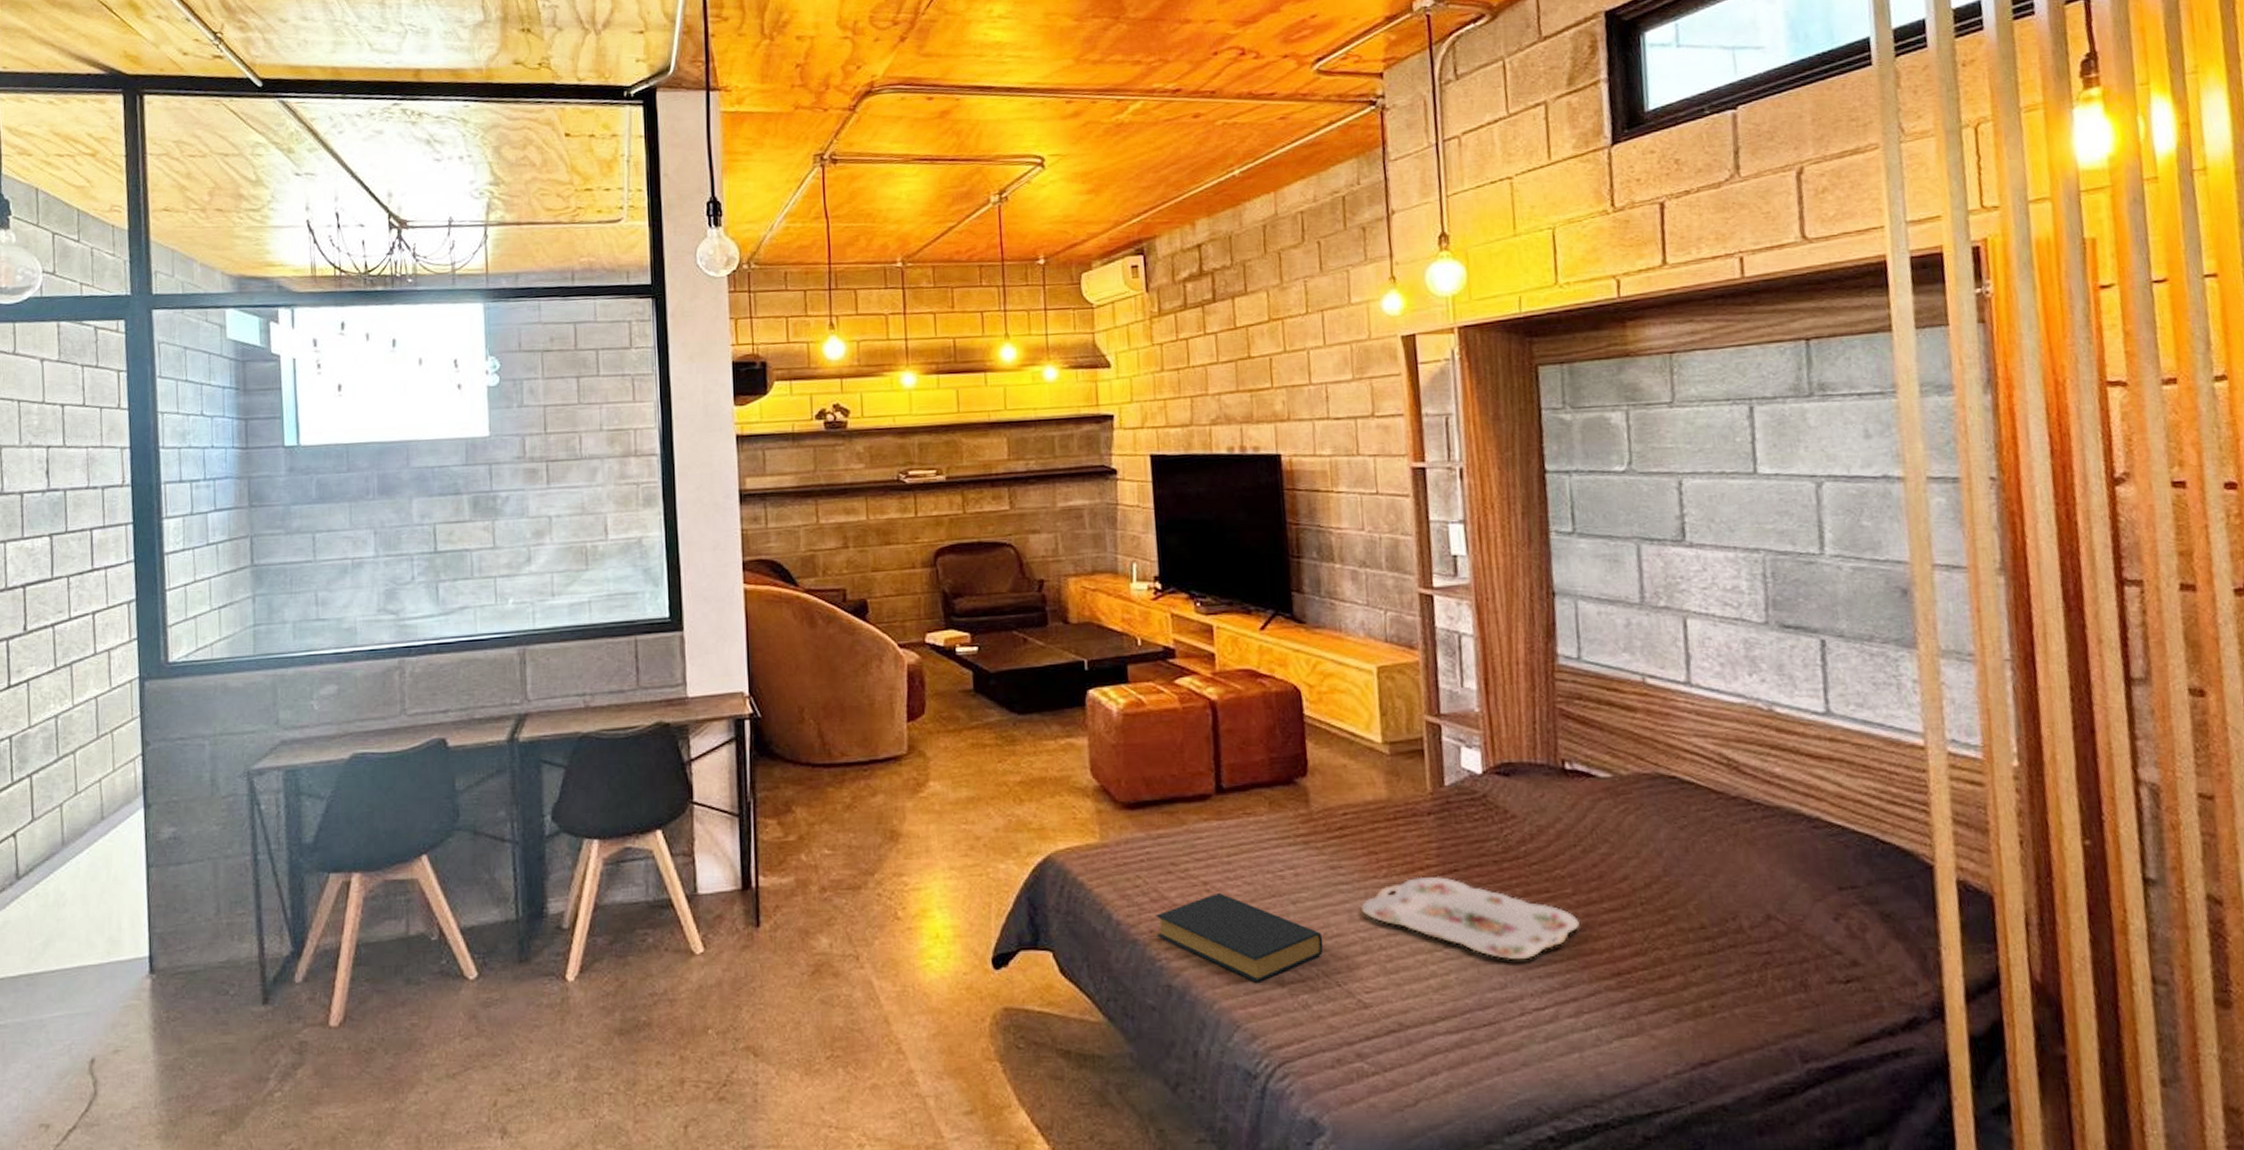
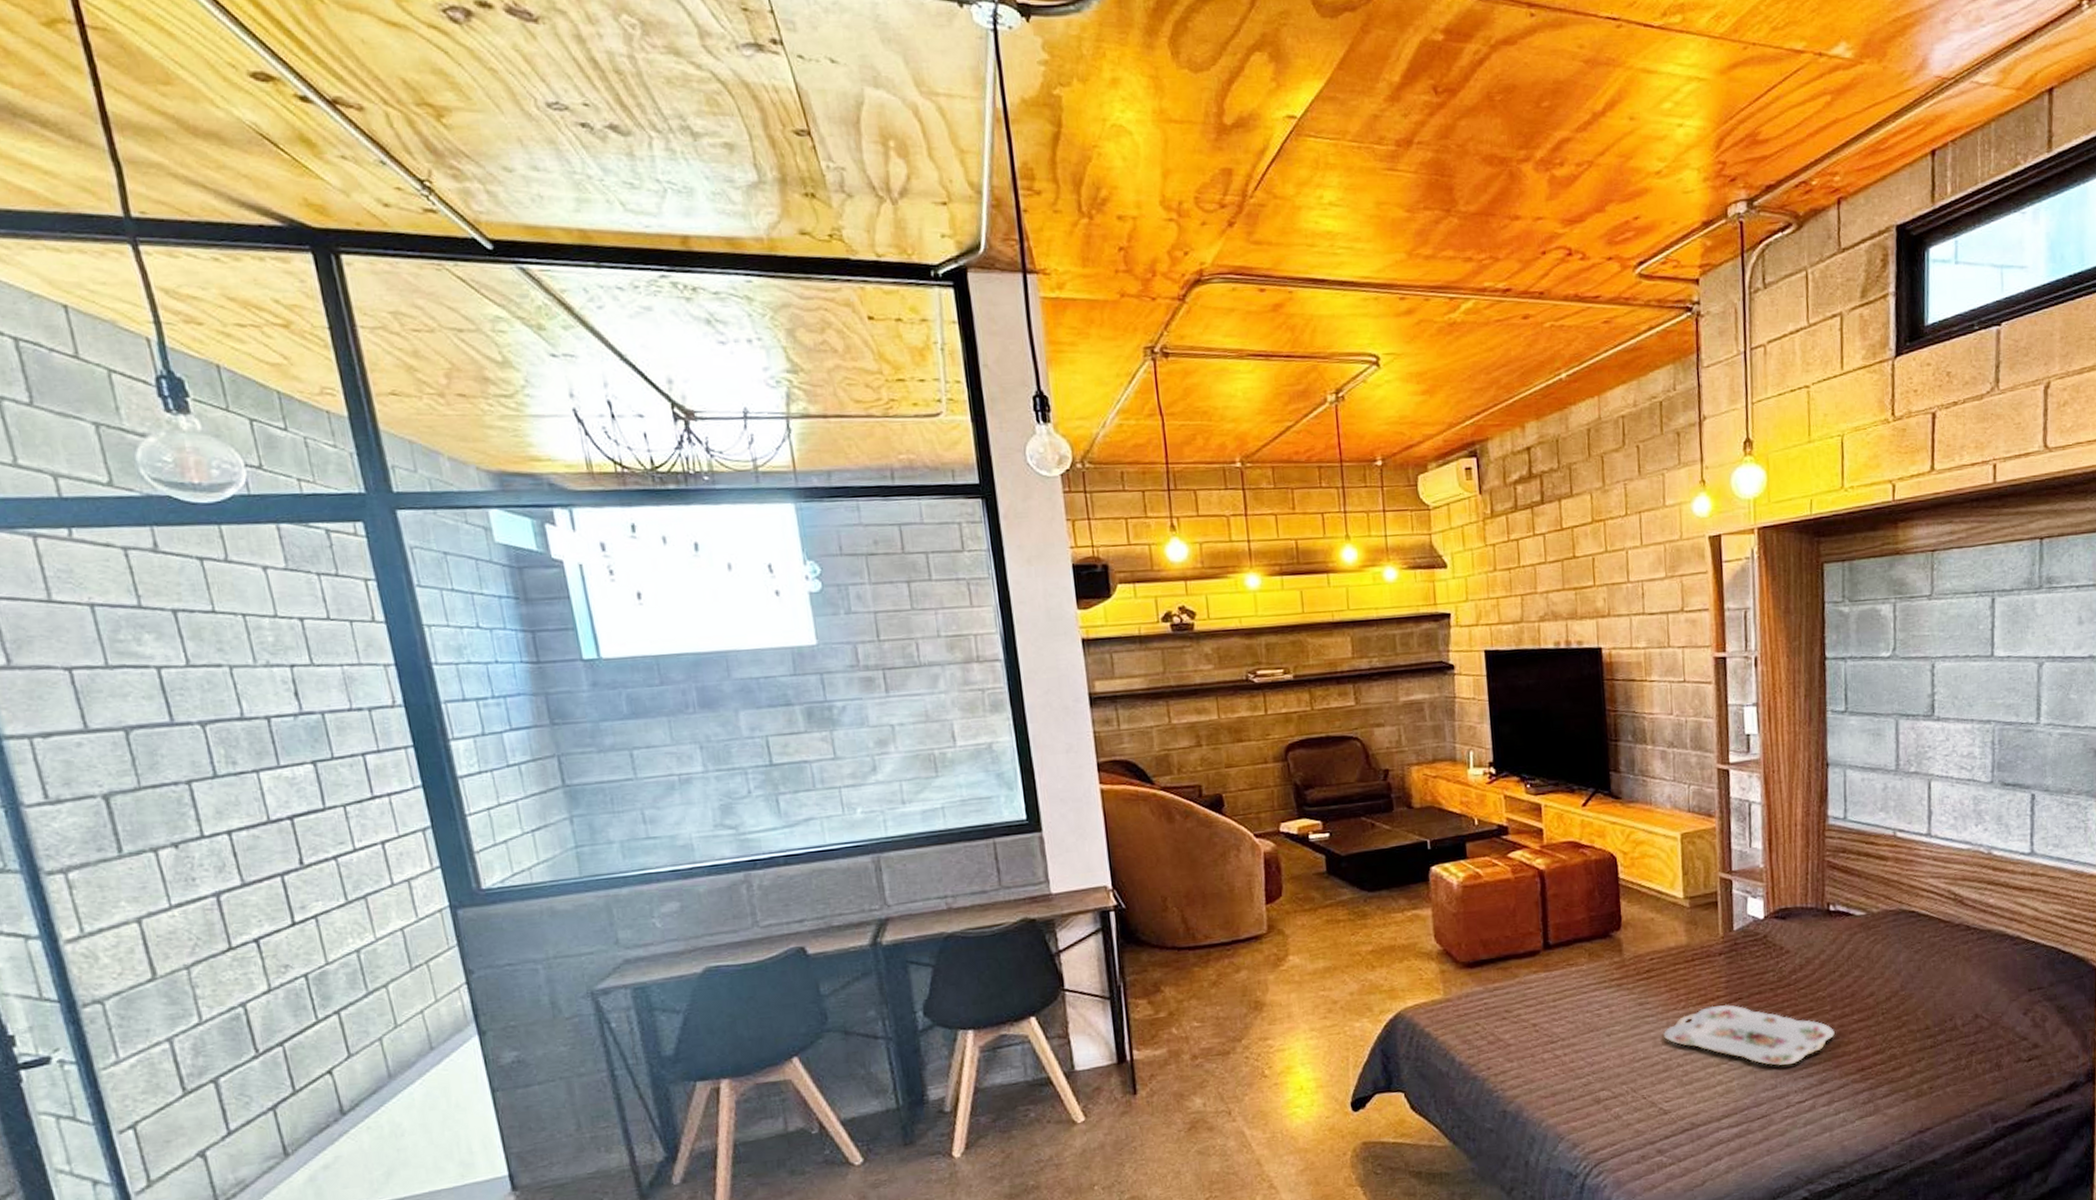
hardback book: present [1156,892,1324,982] -> none [1493,1031,1632,1102]

